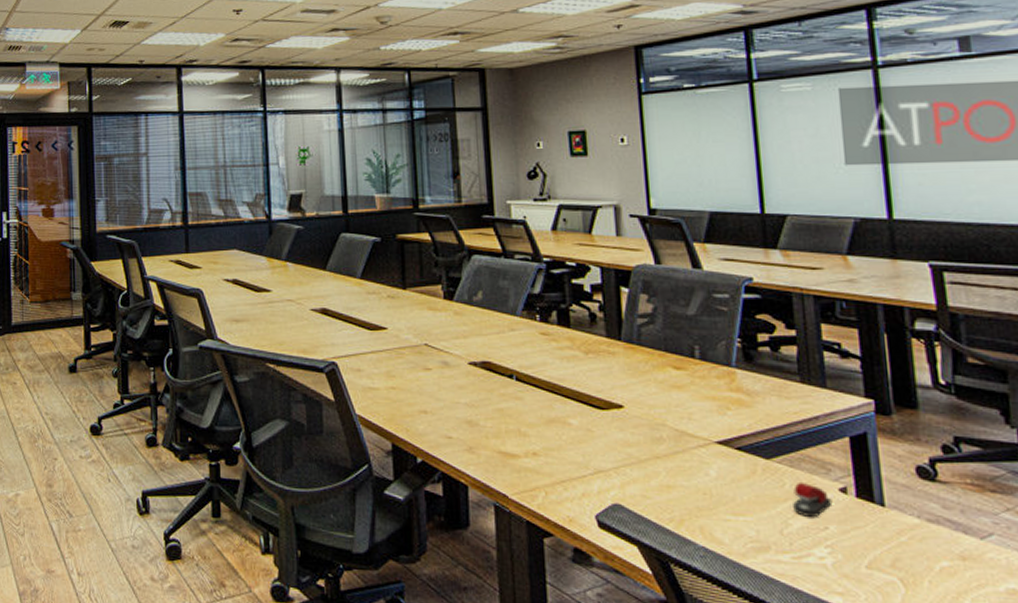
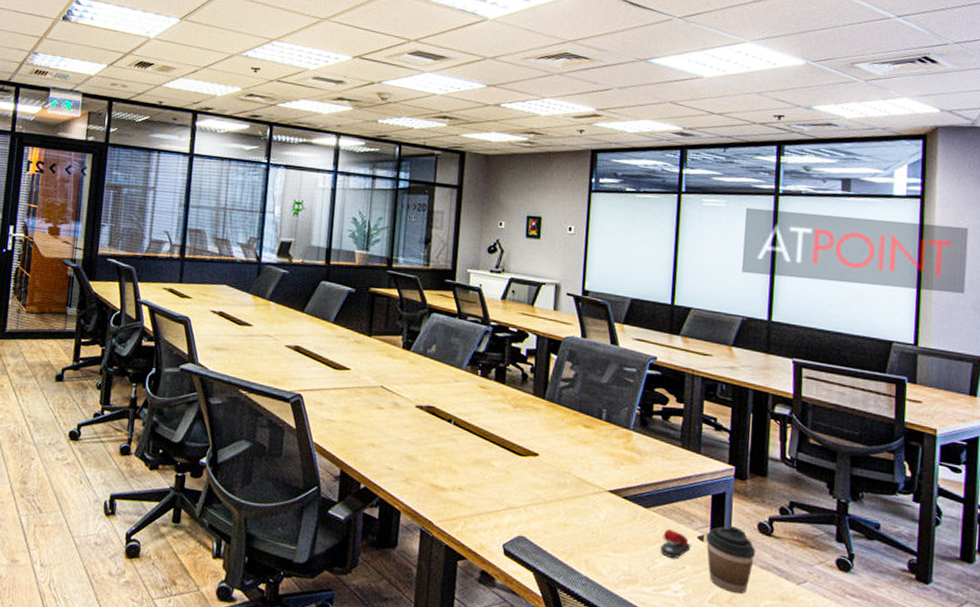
coffee cup: none [850,471,919,555] -> present [706,525,756,594]

